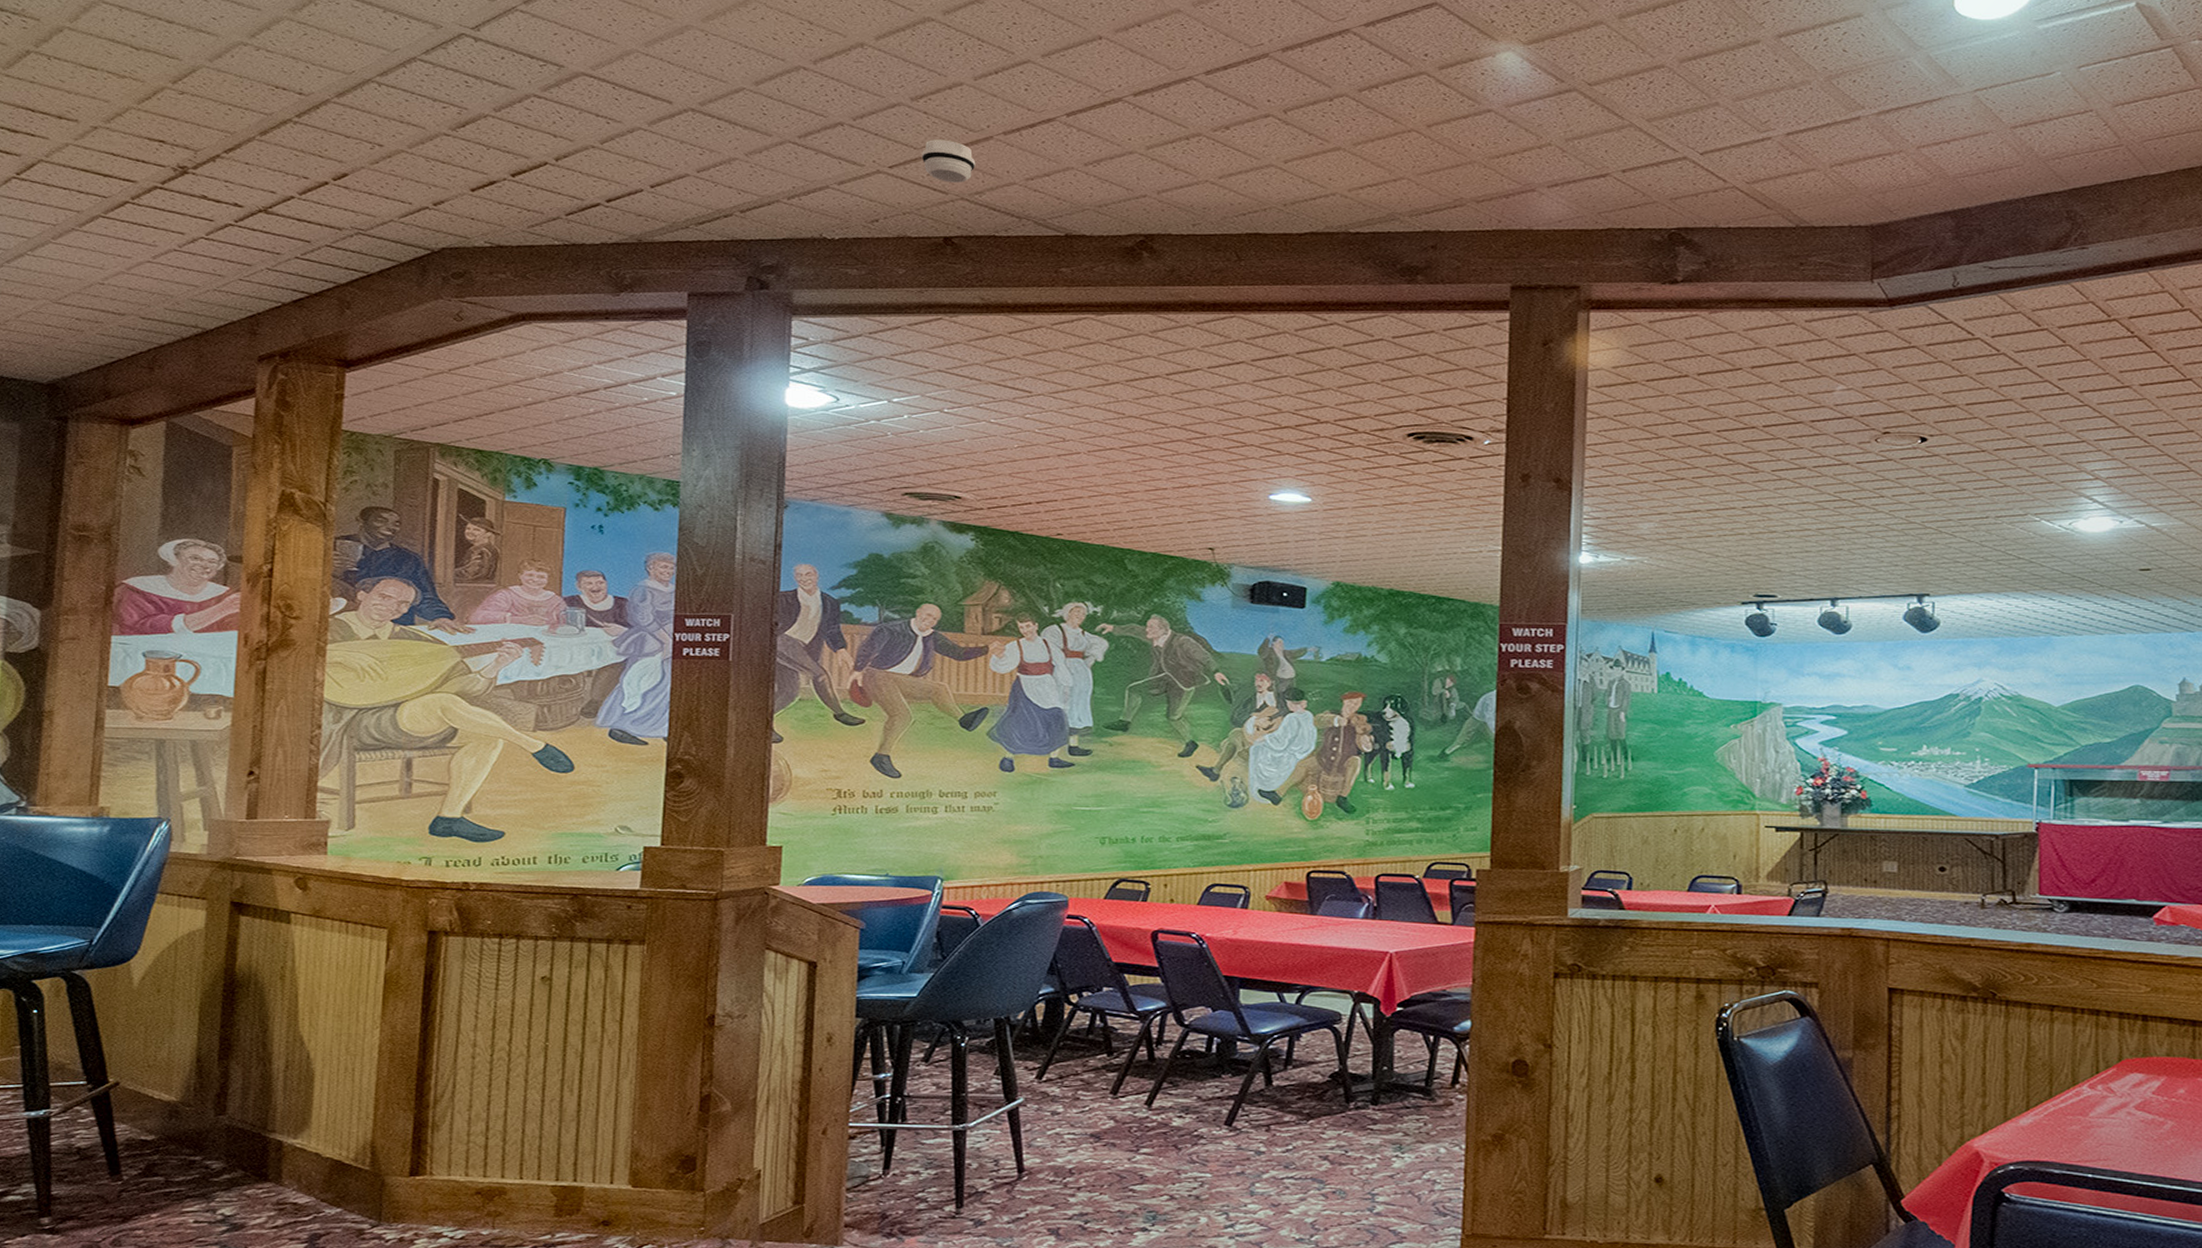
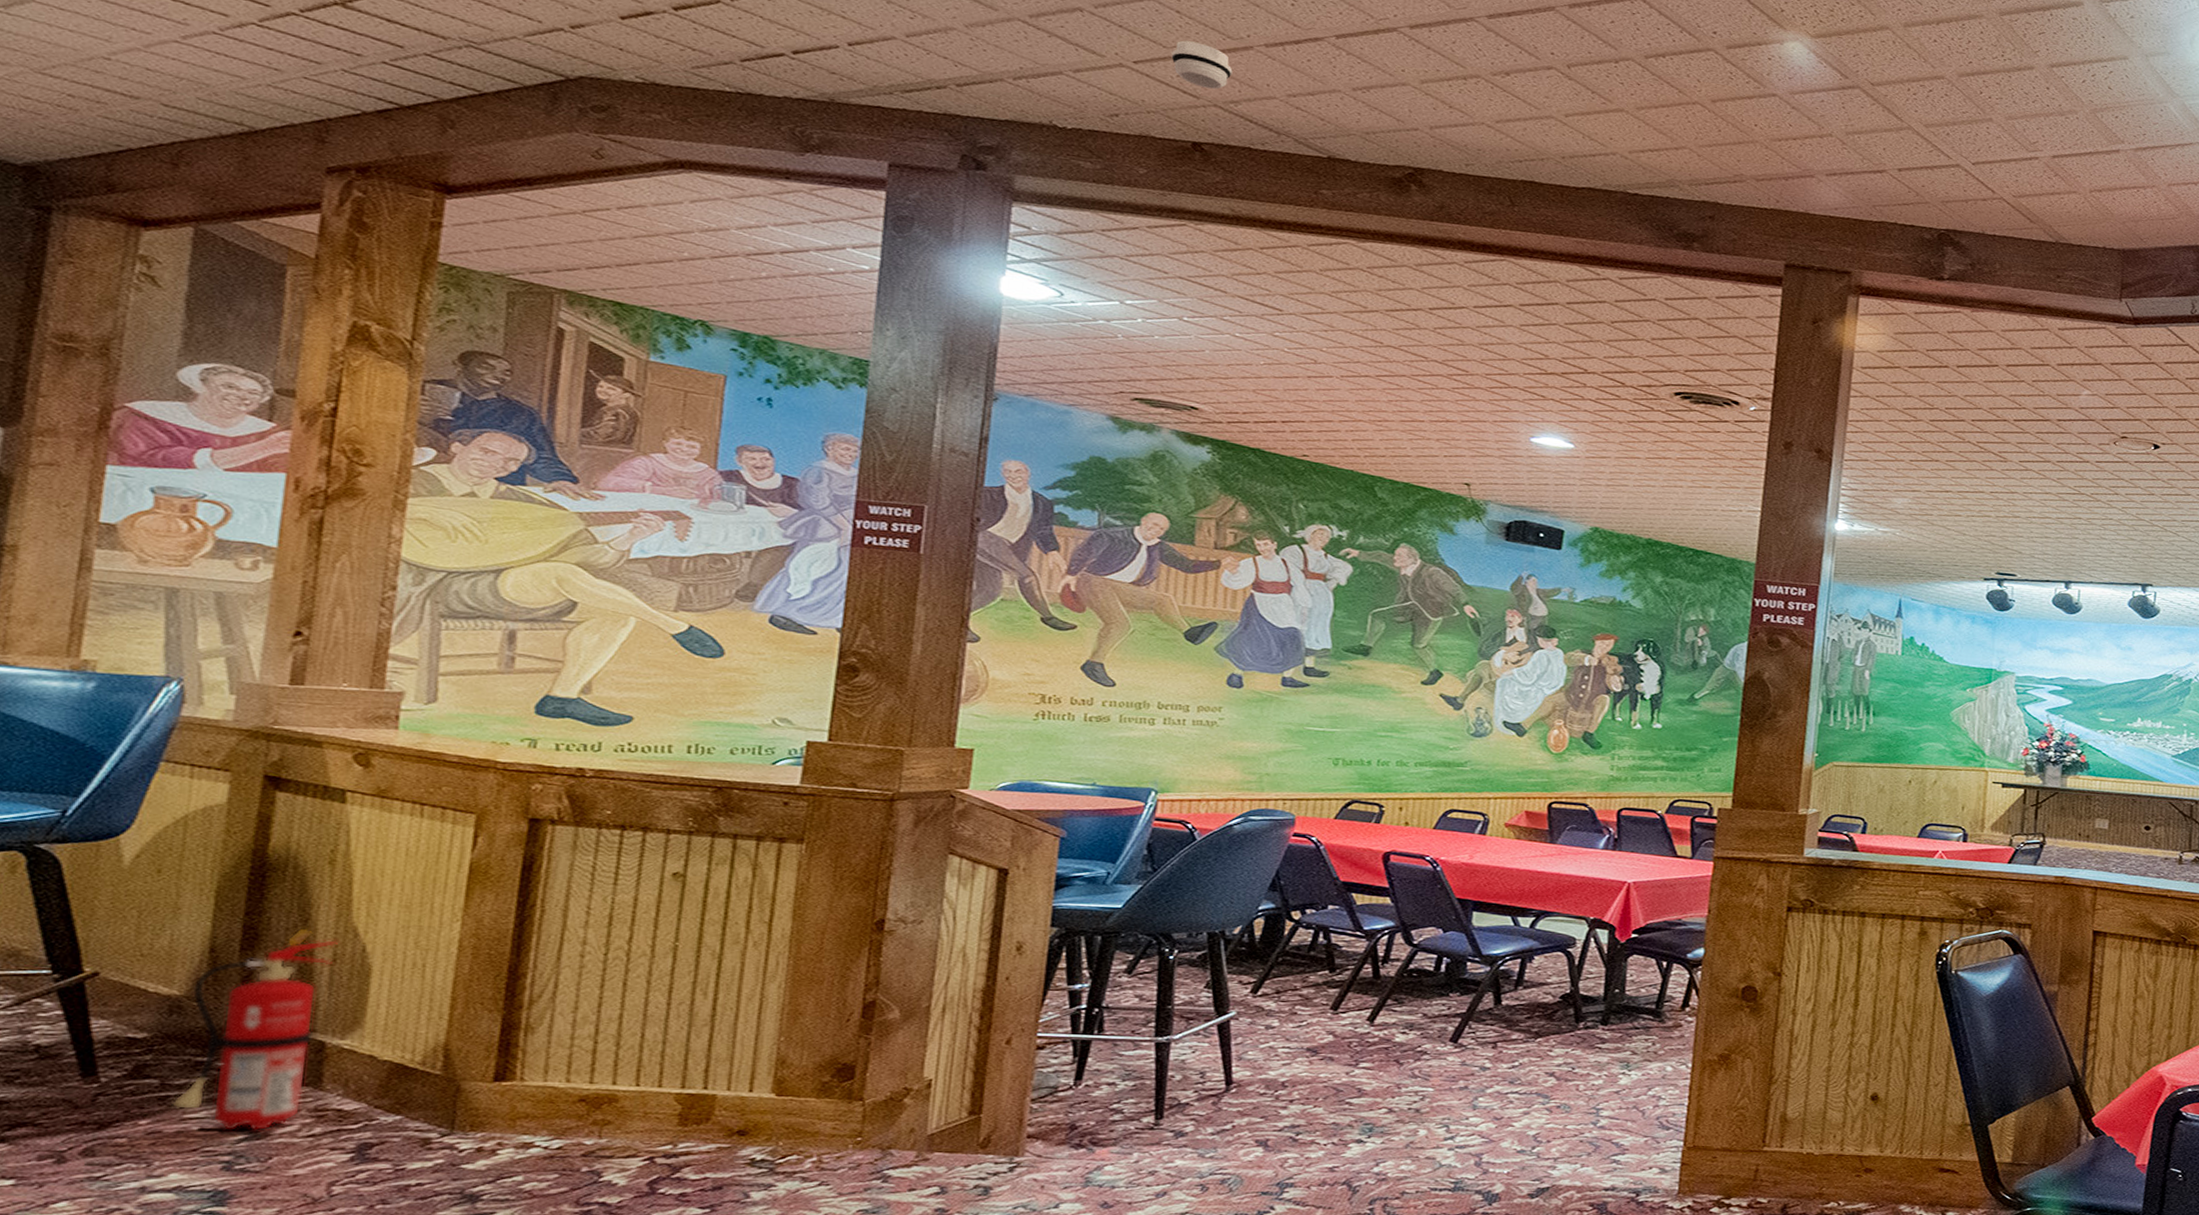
fire extinguisher: none [174,1038,290,1224] -> present [172,928,339,1132]

